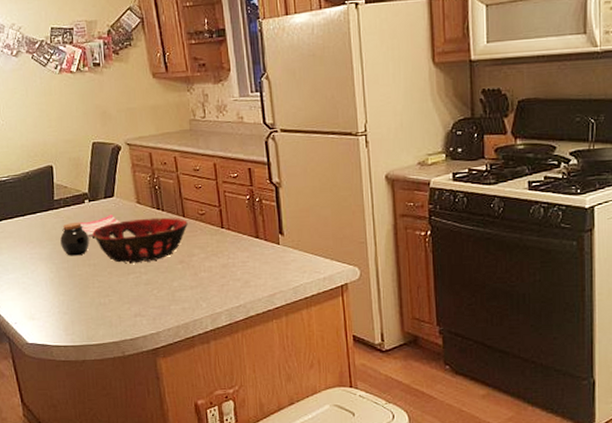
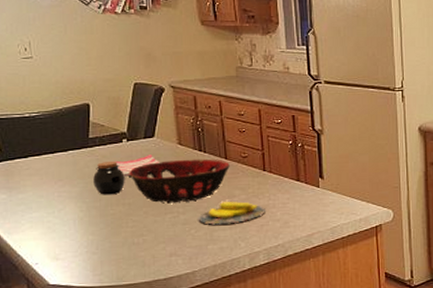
banana: none [159,261,225,285] -> present [198,202,265,225]

